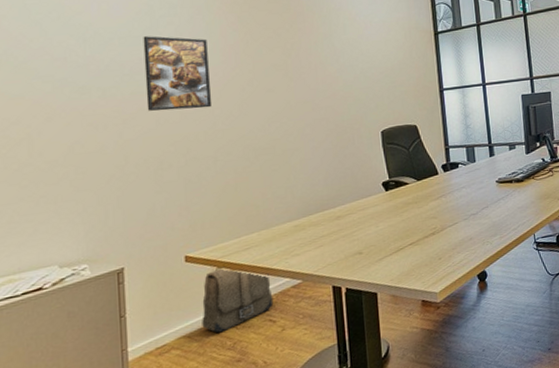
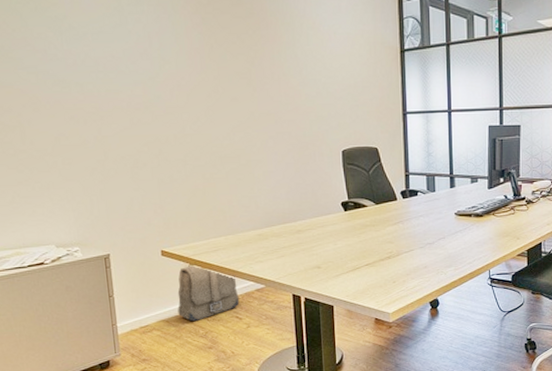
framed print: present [143,36,212,111] -> none [113,33,181,112]

